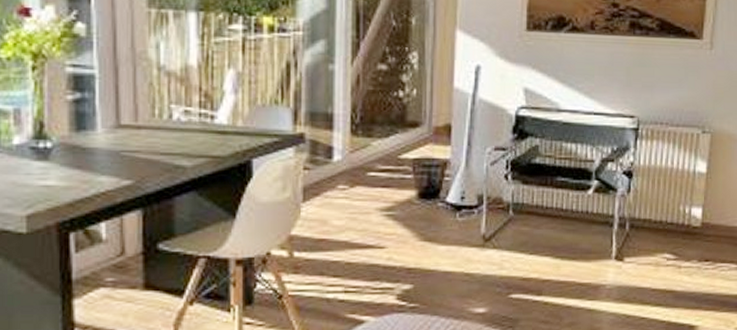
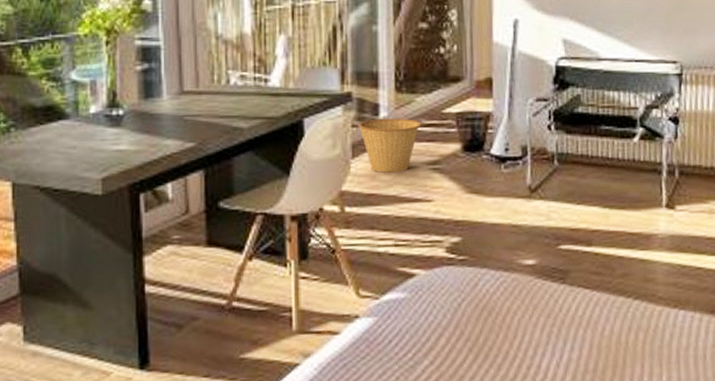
basket: none [311,162,377,218] -> present [359,118,422,173]

